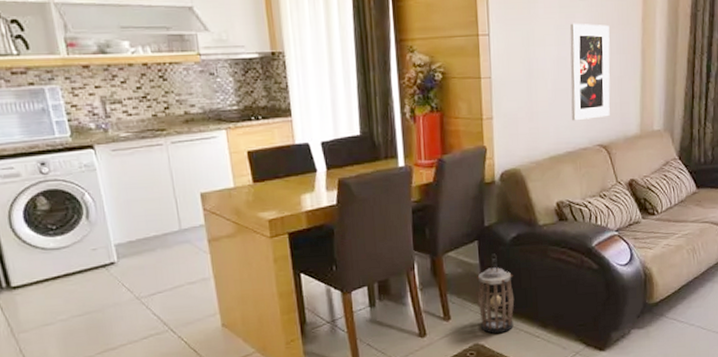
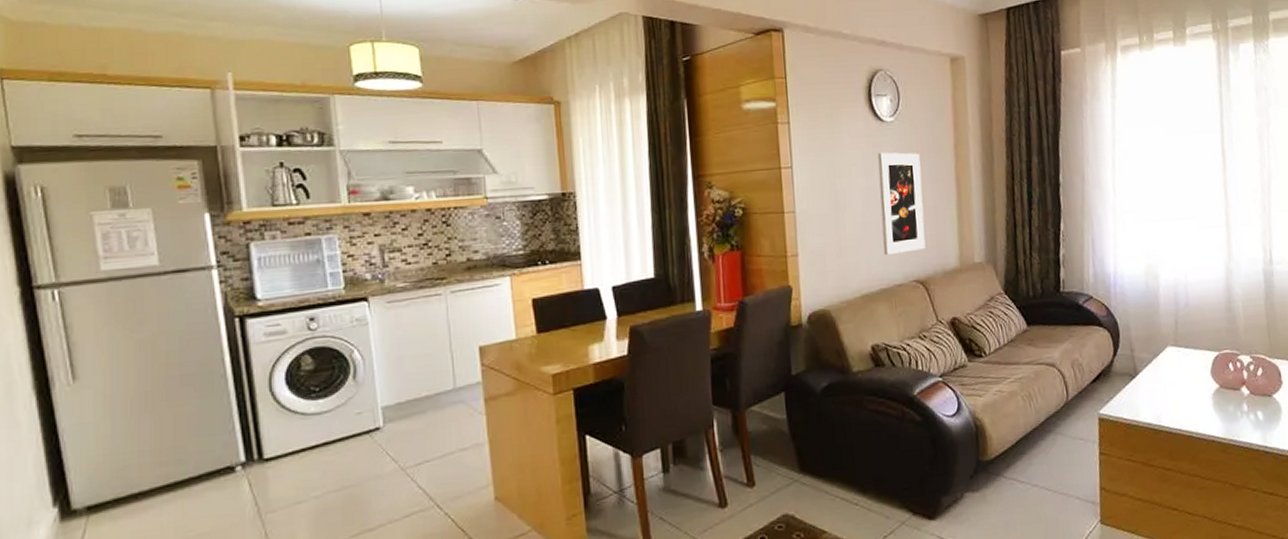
lantern: present [476,253,515,334] -> none [783,406,828,502]

